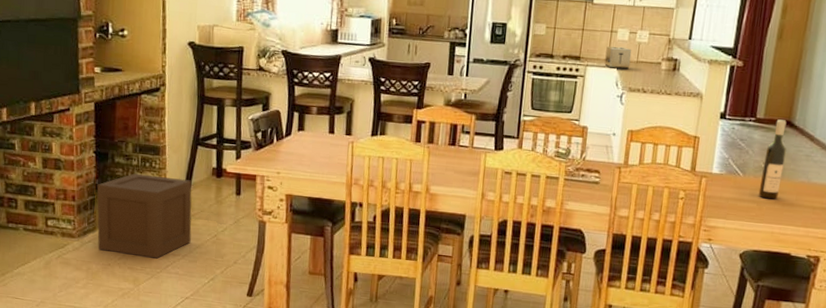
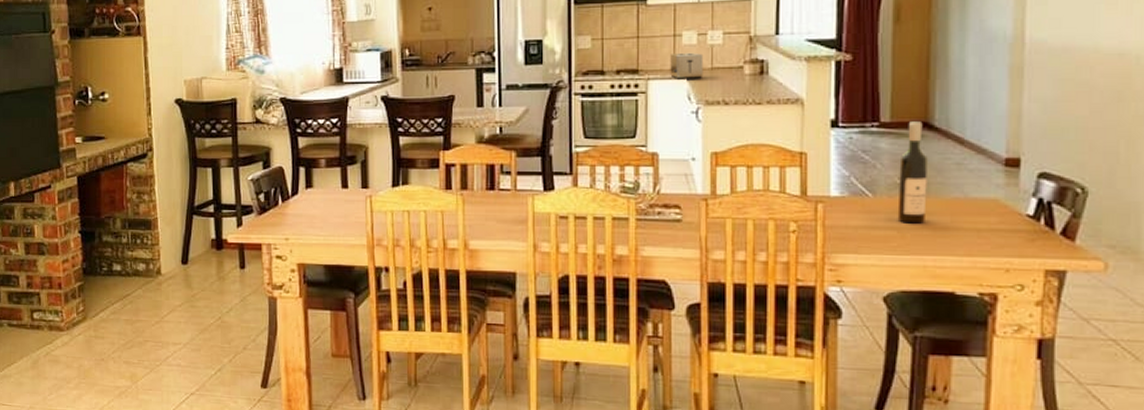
wooden box: present [97,173,192,259] -> none [84,252,192,349]

